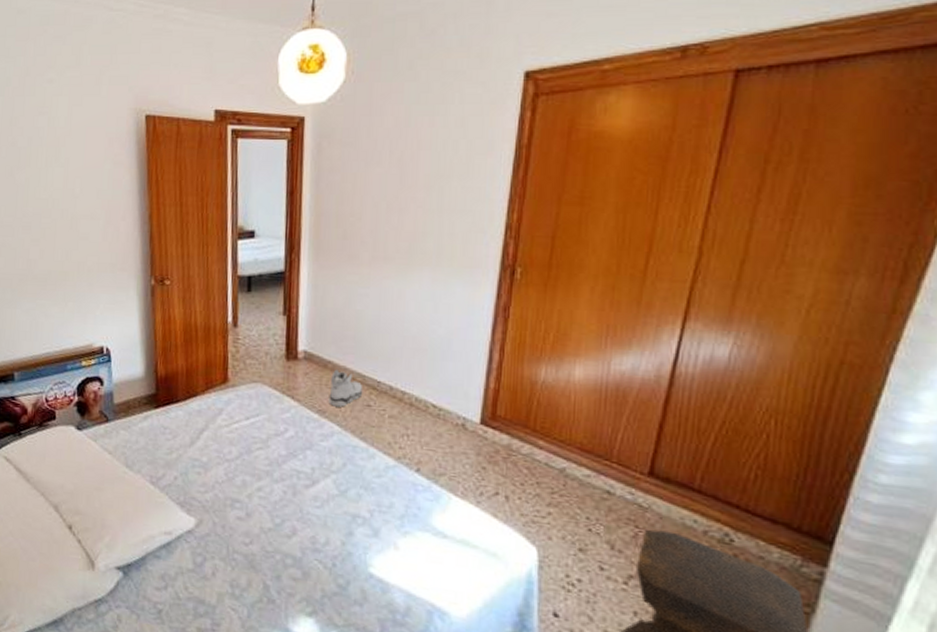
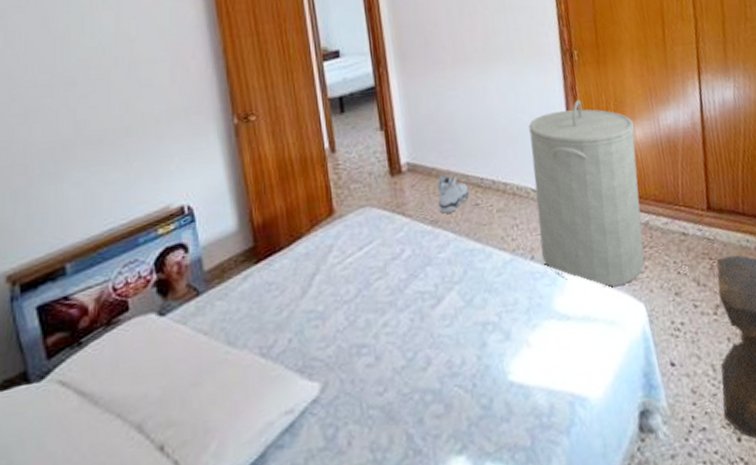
laundry hamper: none [430,323,576,523] -> present [528,100,645,288]

